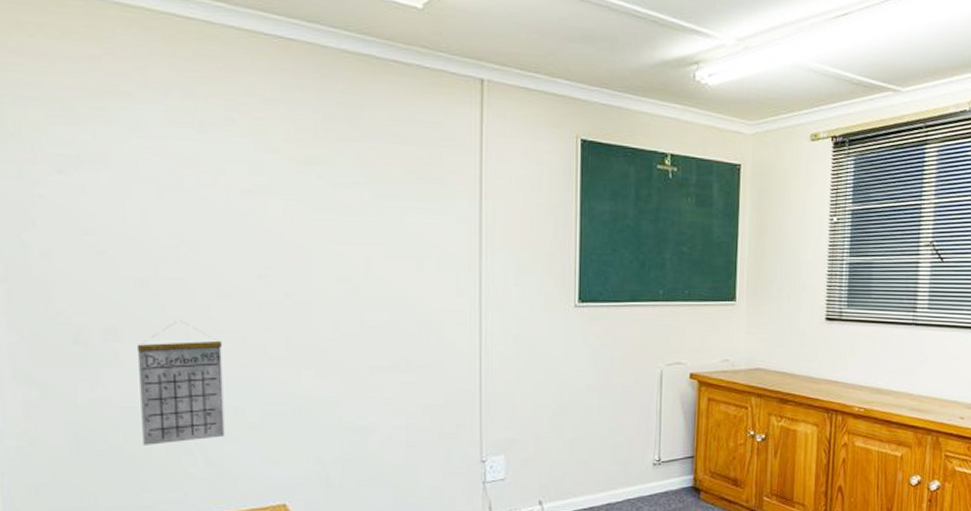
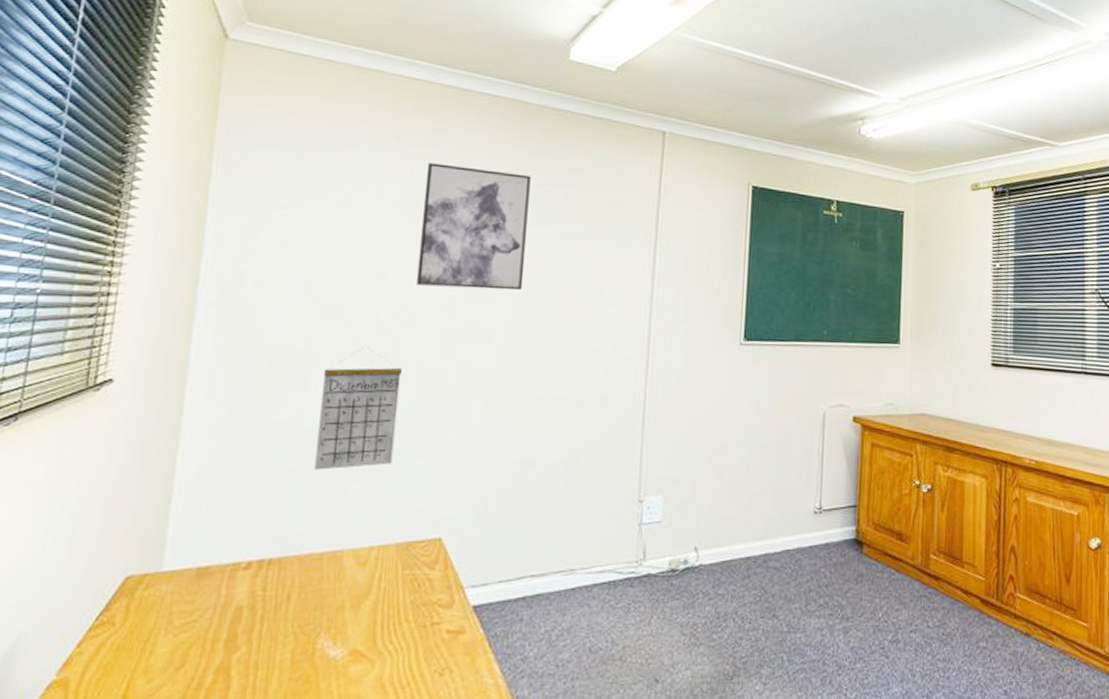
wall art: none [218,118,342,257] -> present [417,163,531,291]

